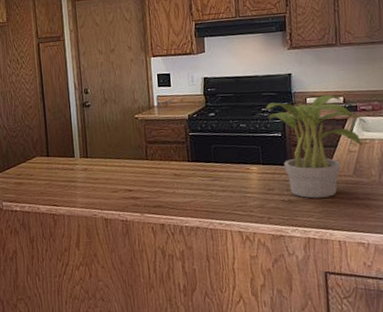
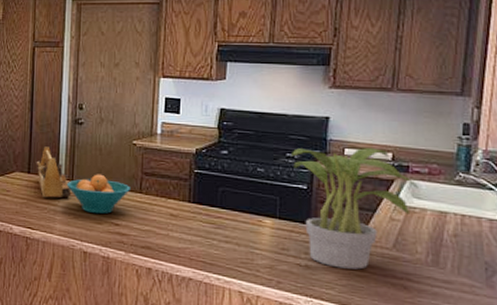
toolbox: none [53,130,88,176] -> present [36,146,72,198]
fruit bowl: none [82,148,138,184] -> present [66,174,130,214]

